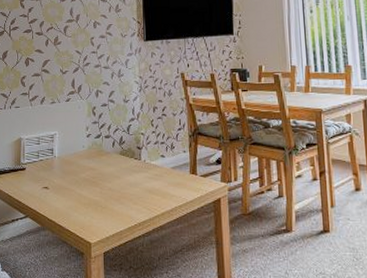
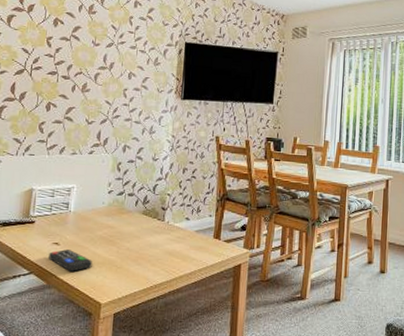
remote control: none [41,193,79,213] -> present [49,249,92,272]

